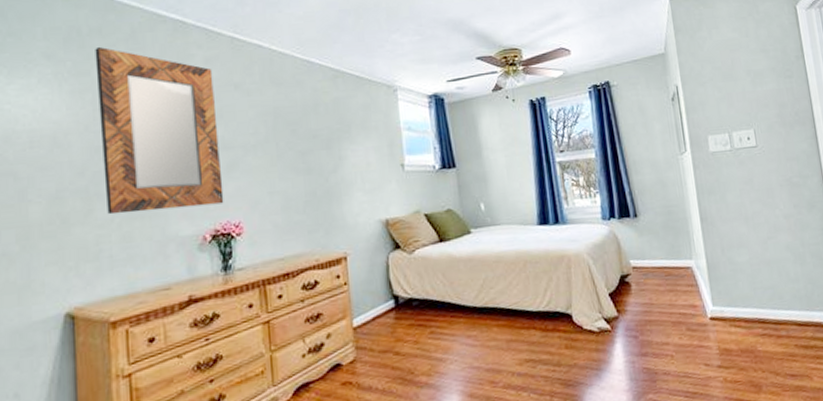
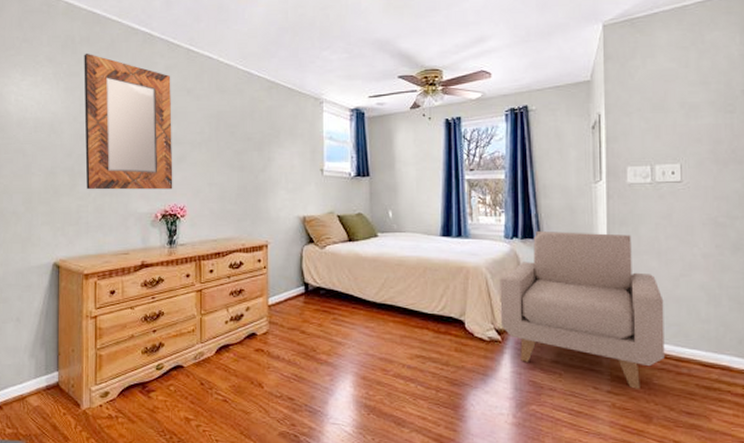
armchair: none [602,203,765,360] -> present [500,231,665,389]

